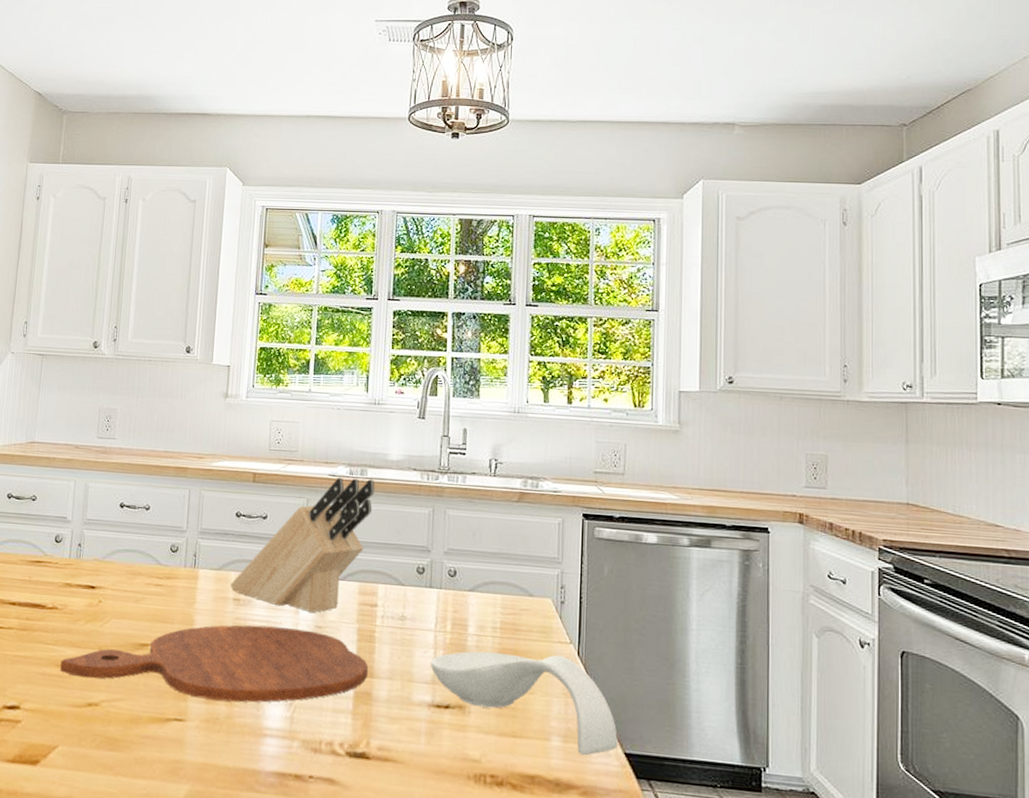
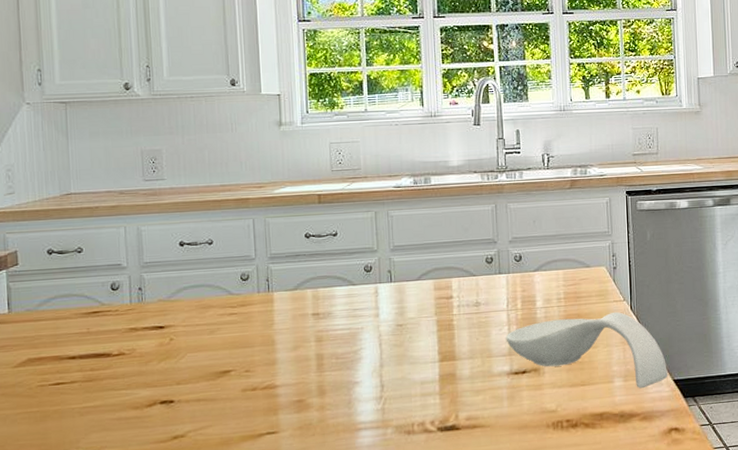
cutting board: present [60,625,368,703] -> none [137,330,450,415]
knife block: present [229,477,375,613] -> none [307,186,440,314]

